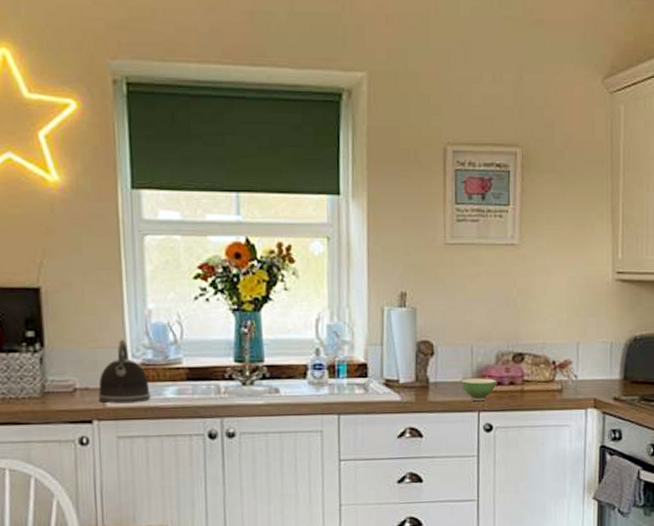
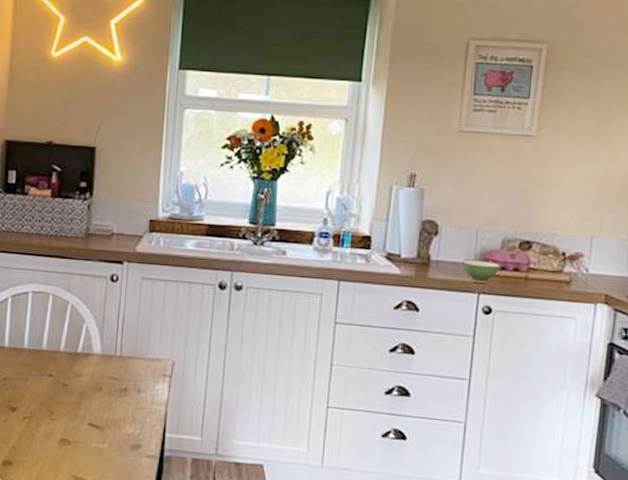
kettle: present [98,339,151,404] -> none [130,195,174,251]

